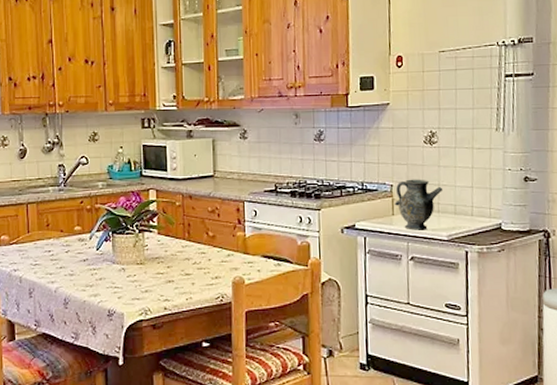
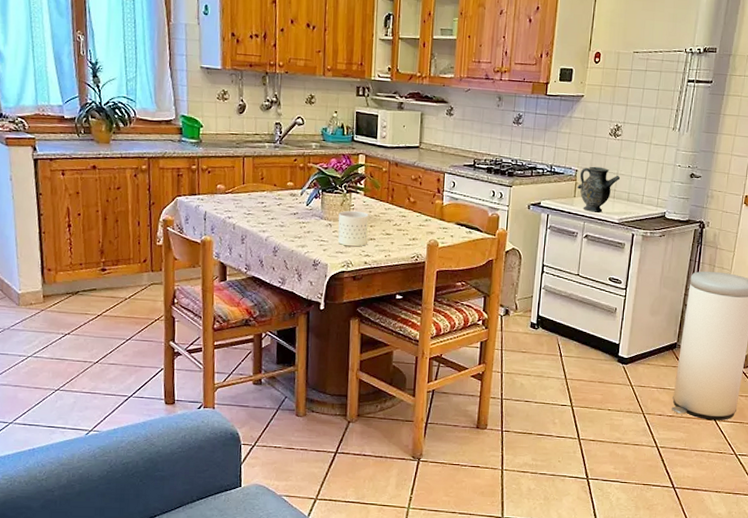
mug: none [131,251,165,292] -> present [337,210,369,247]

